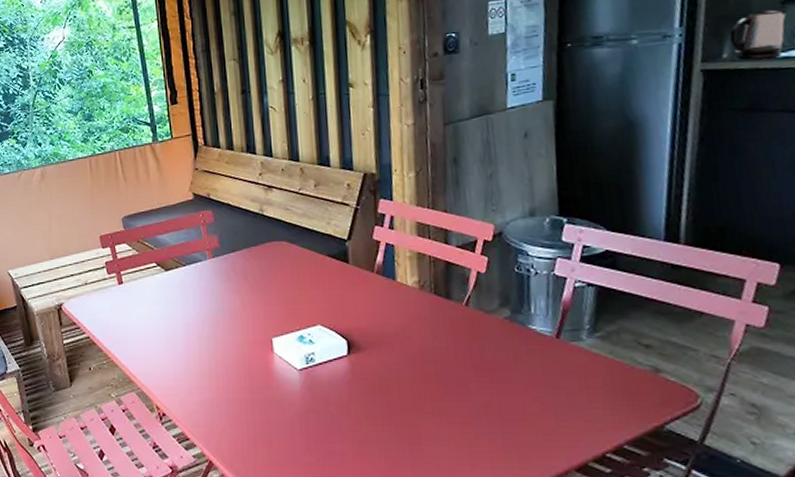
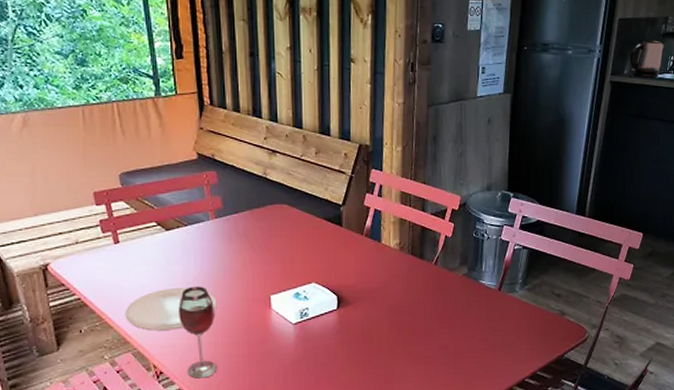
plate: none [129,327,217,371] -> present [125,287,217,331]
wineglass: none [179,327,219,423] -> present [178,286,217,379]

